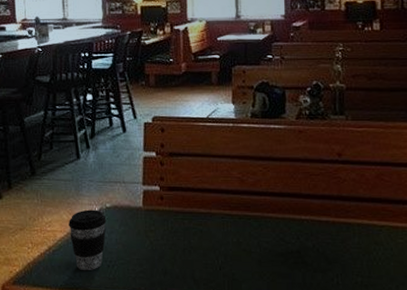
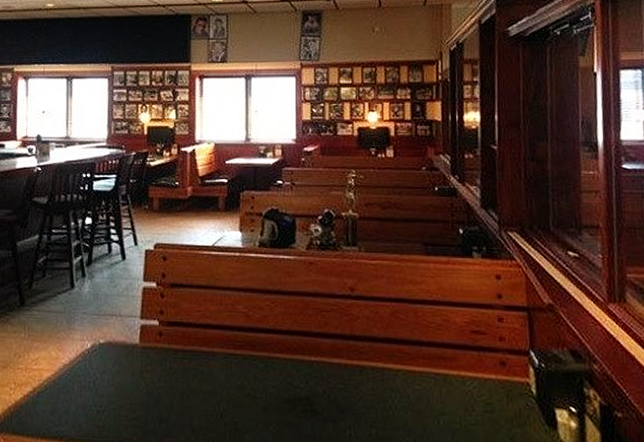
coffee cup: present [69,209,107,270] -> none [57,346,99,416]

